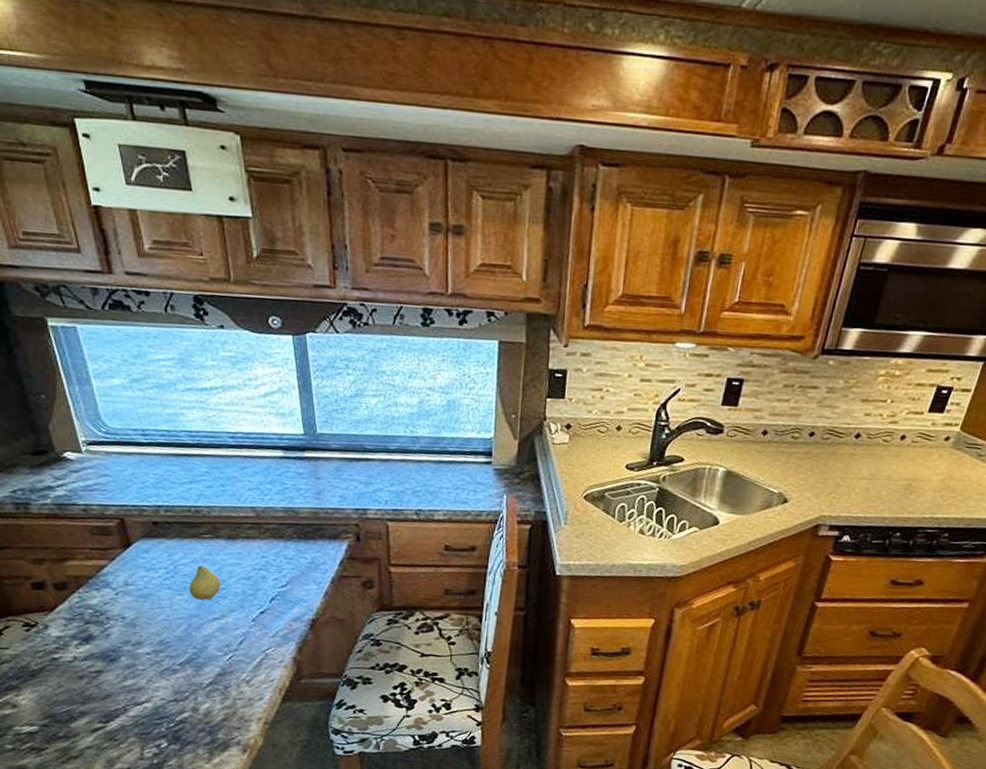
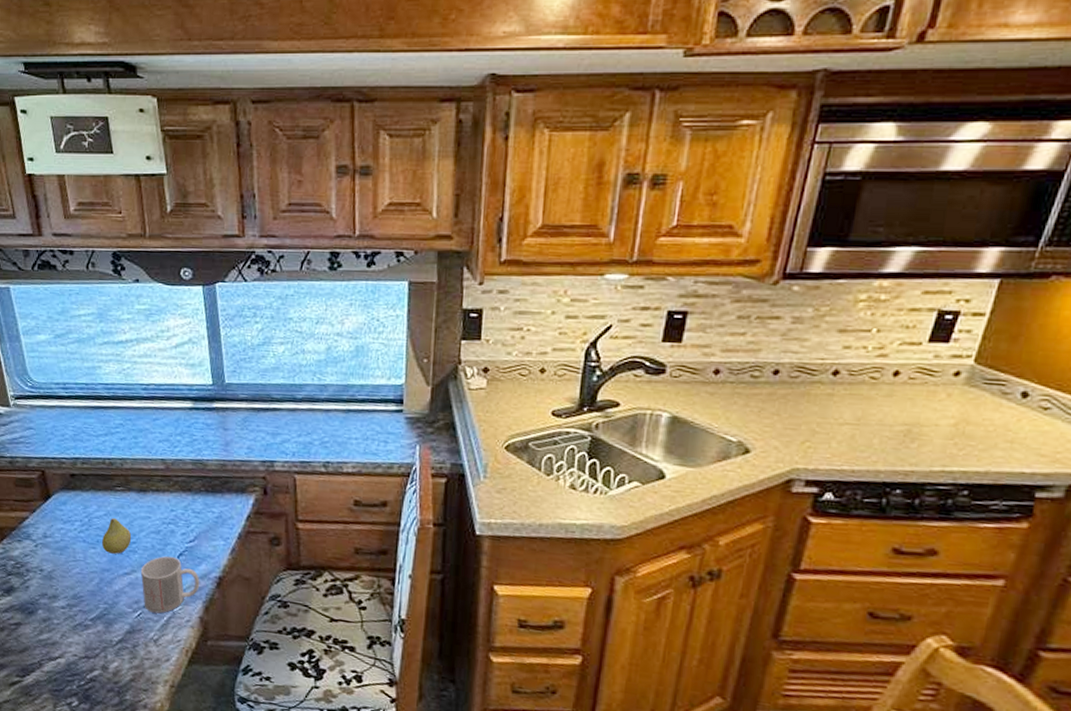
mug: none [231,600,293,656] -> present [140,555,200,614]

